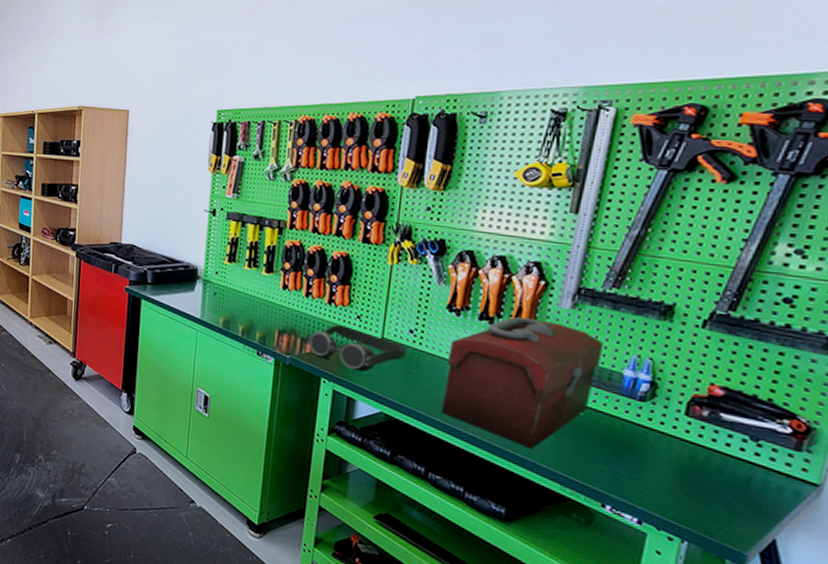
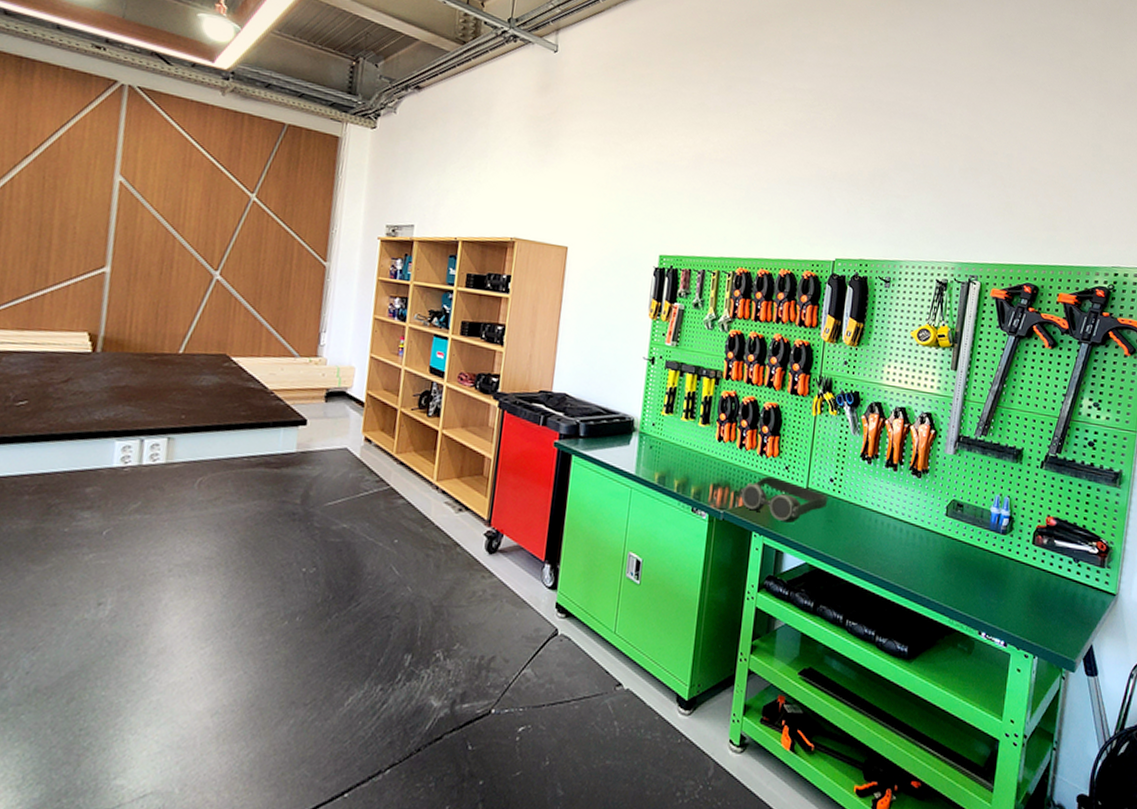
toolbox: present [442,317,605,450] -> none [857,463,977,587]

